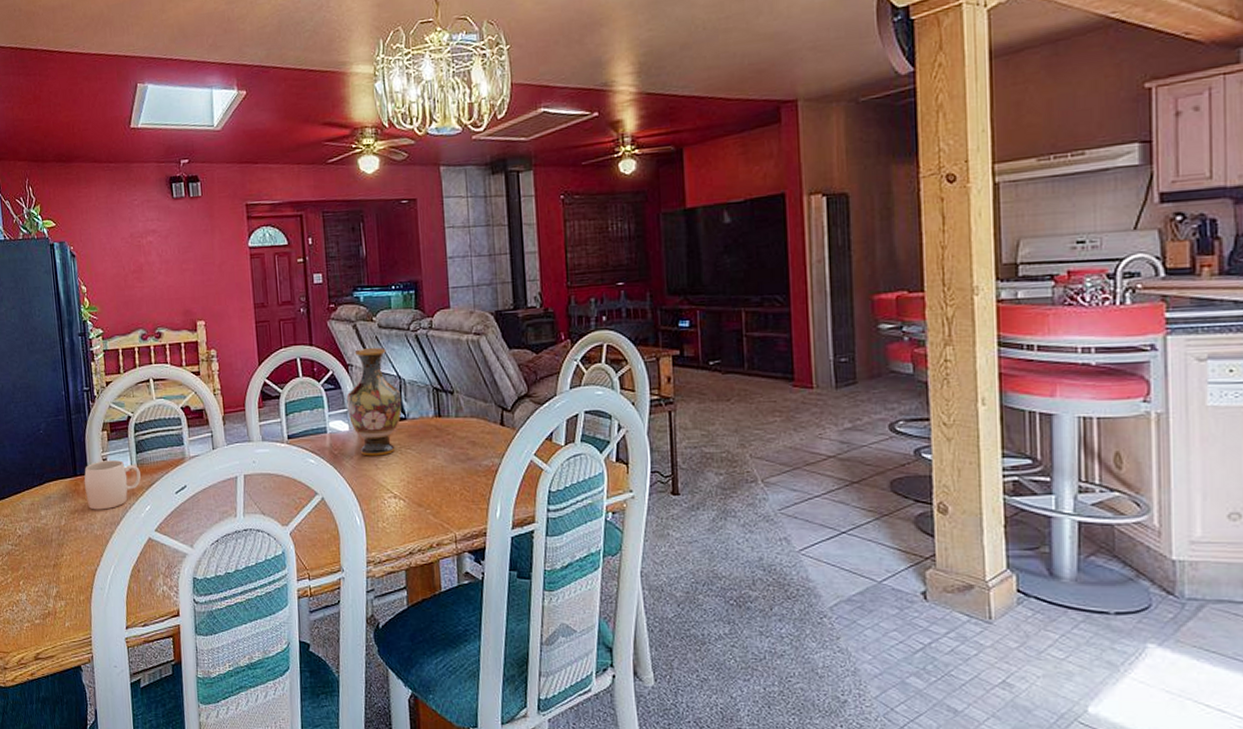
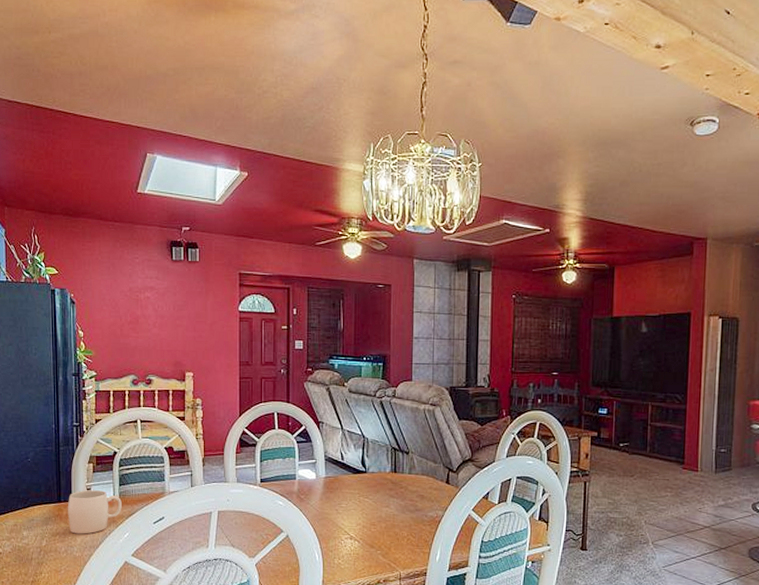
vase: present [346,348,402,456] -> none [316,409,364,503]

